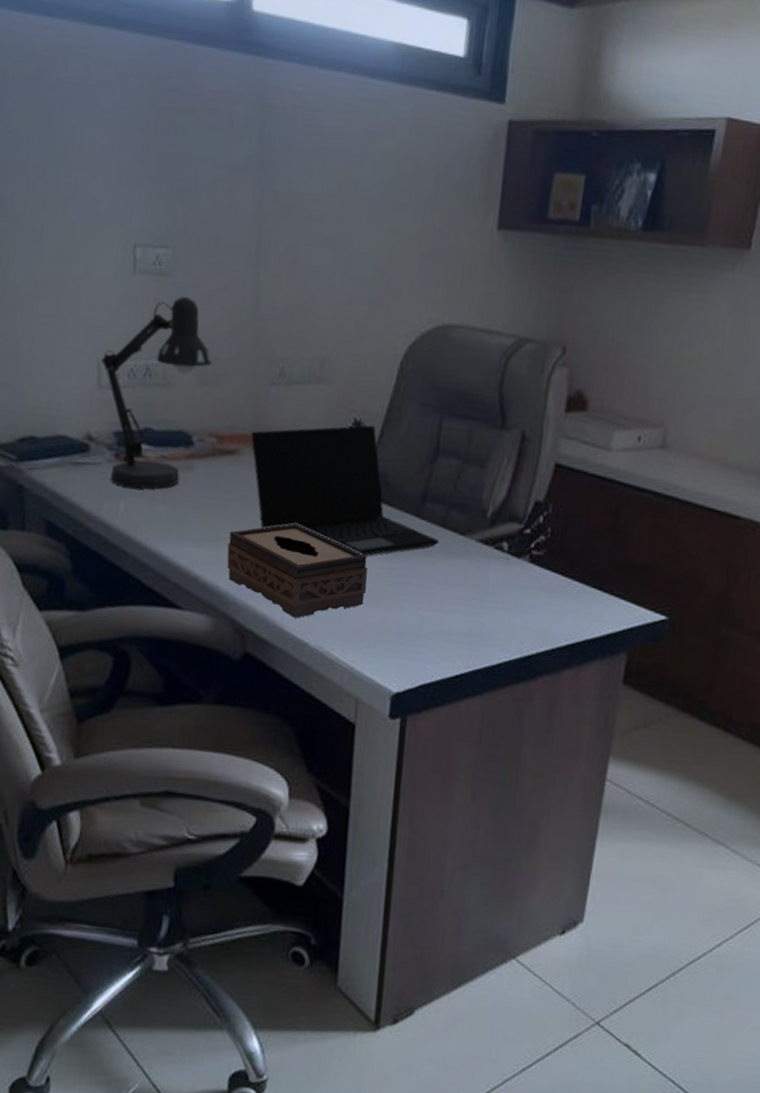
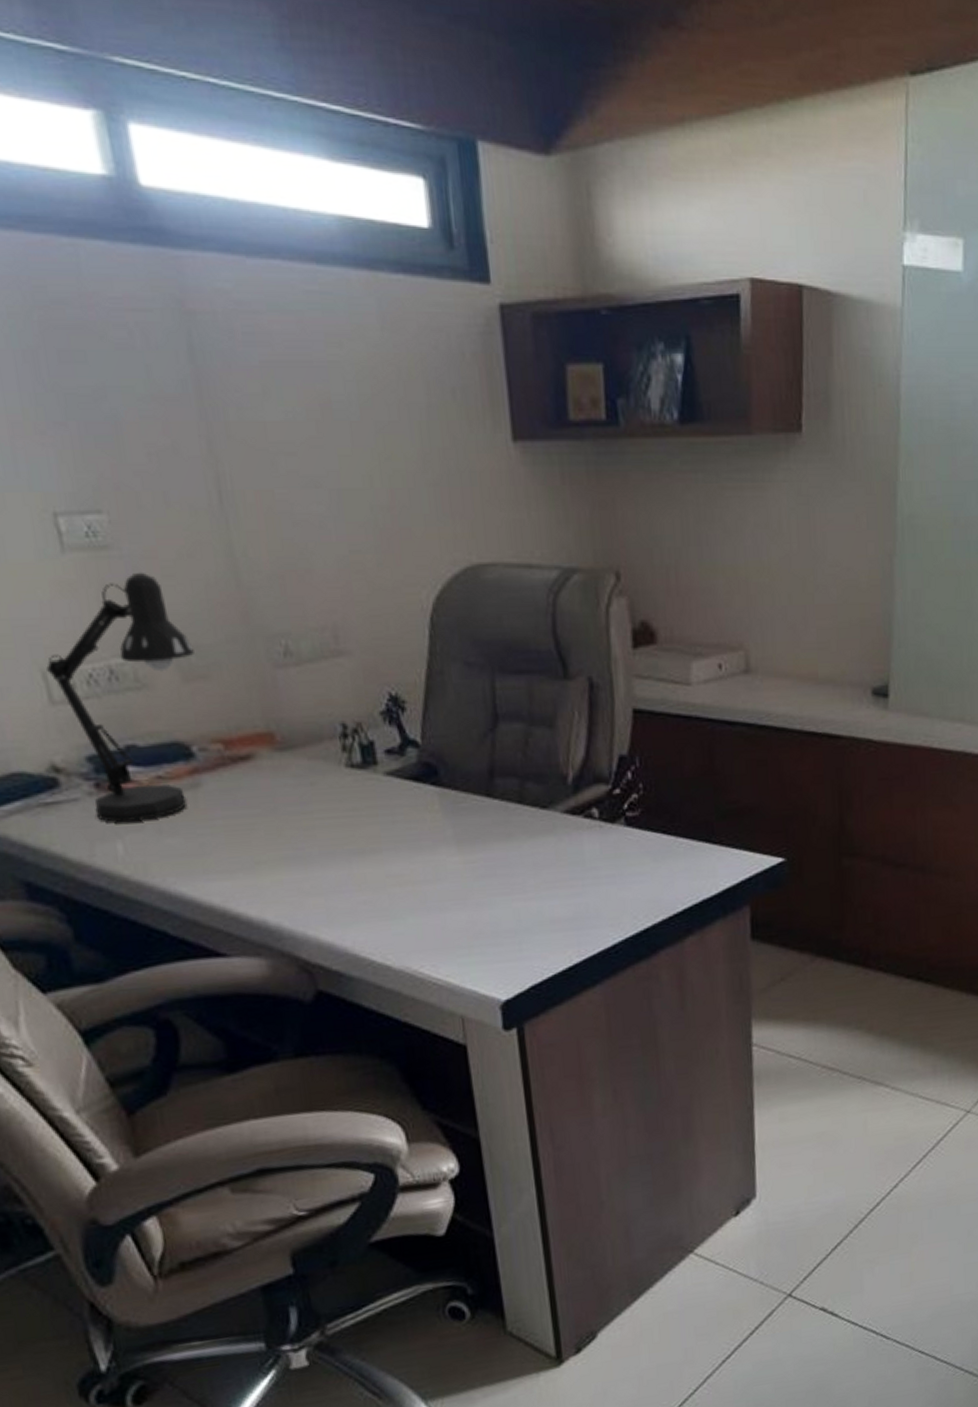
tissue box: present [227,523,368,618] -> none [266,830,447,940]
laptop: present [251,425,439,556] -> none [265,698,519,853]

